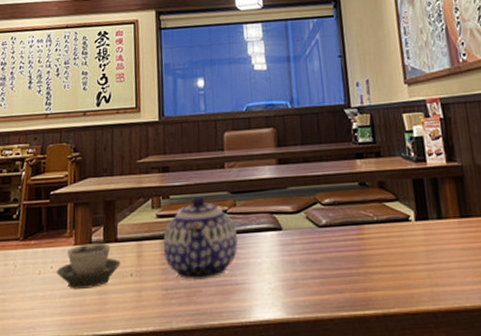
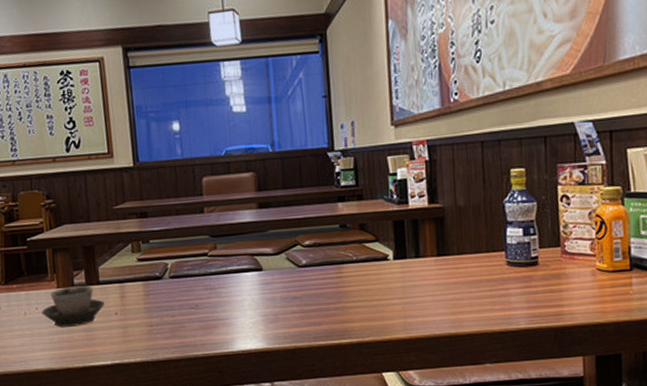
teapot: present [163,195,238,280] -> none [145,239,220,317]

